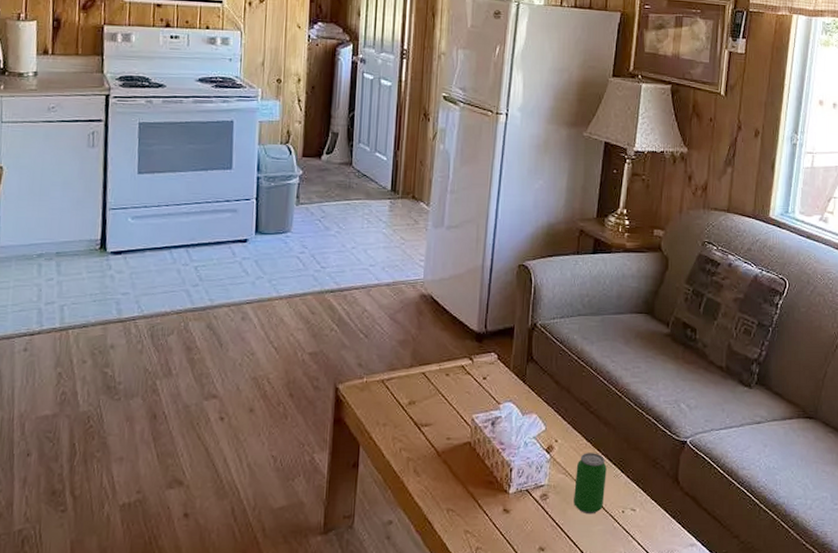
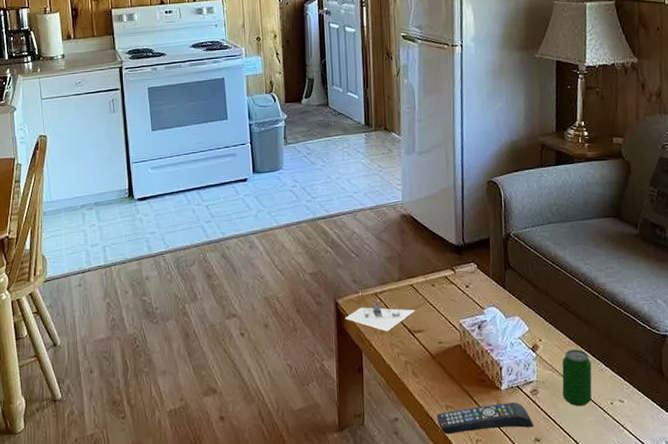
architectural model: none [345,387,425,424] -> present [345,299,415,332]
remote control: none [436,507,539,541] -> present [437,402,533,435]

